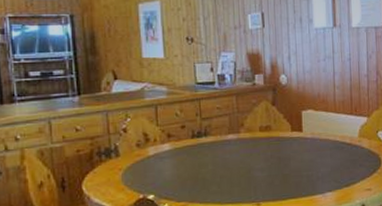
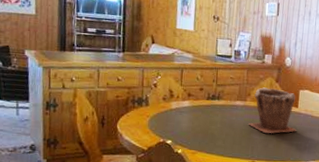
plant pot: none [246,113,304,169] -> present [248,87,296,134]

